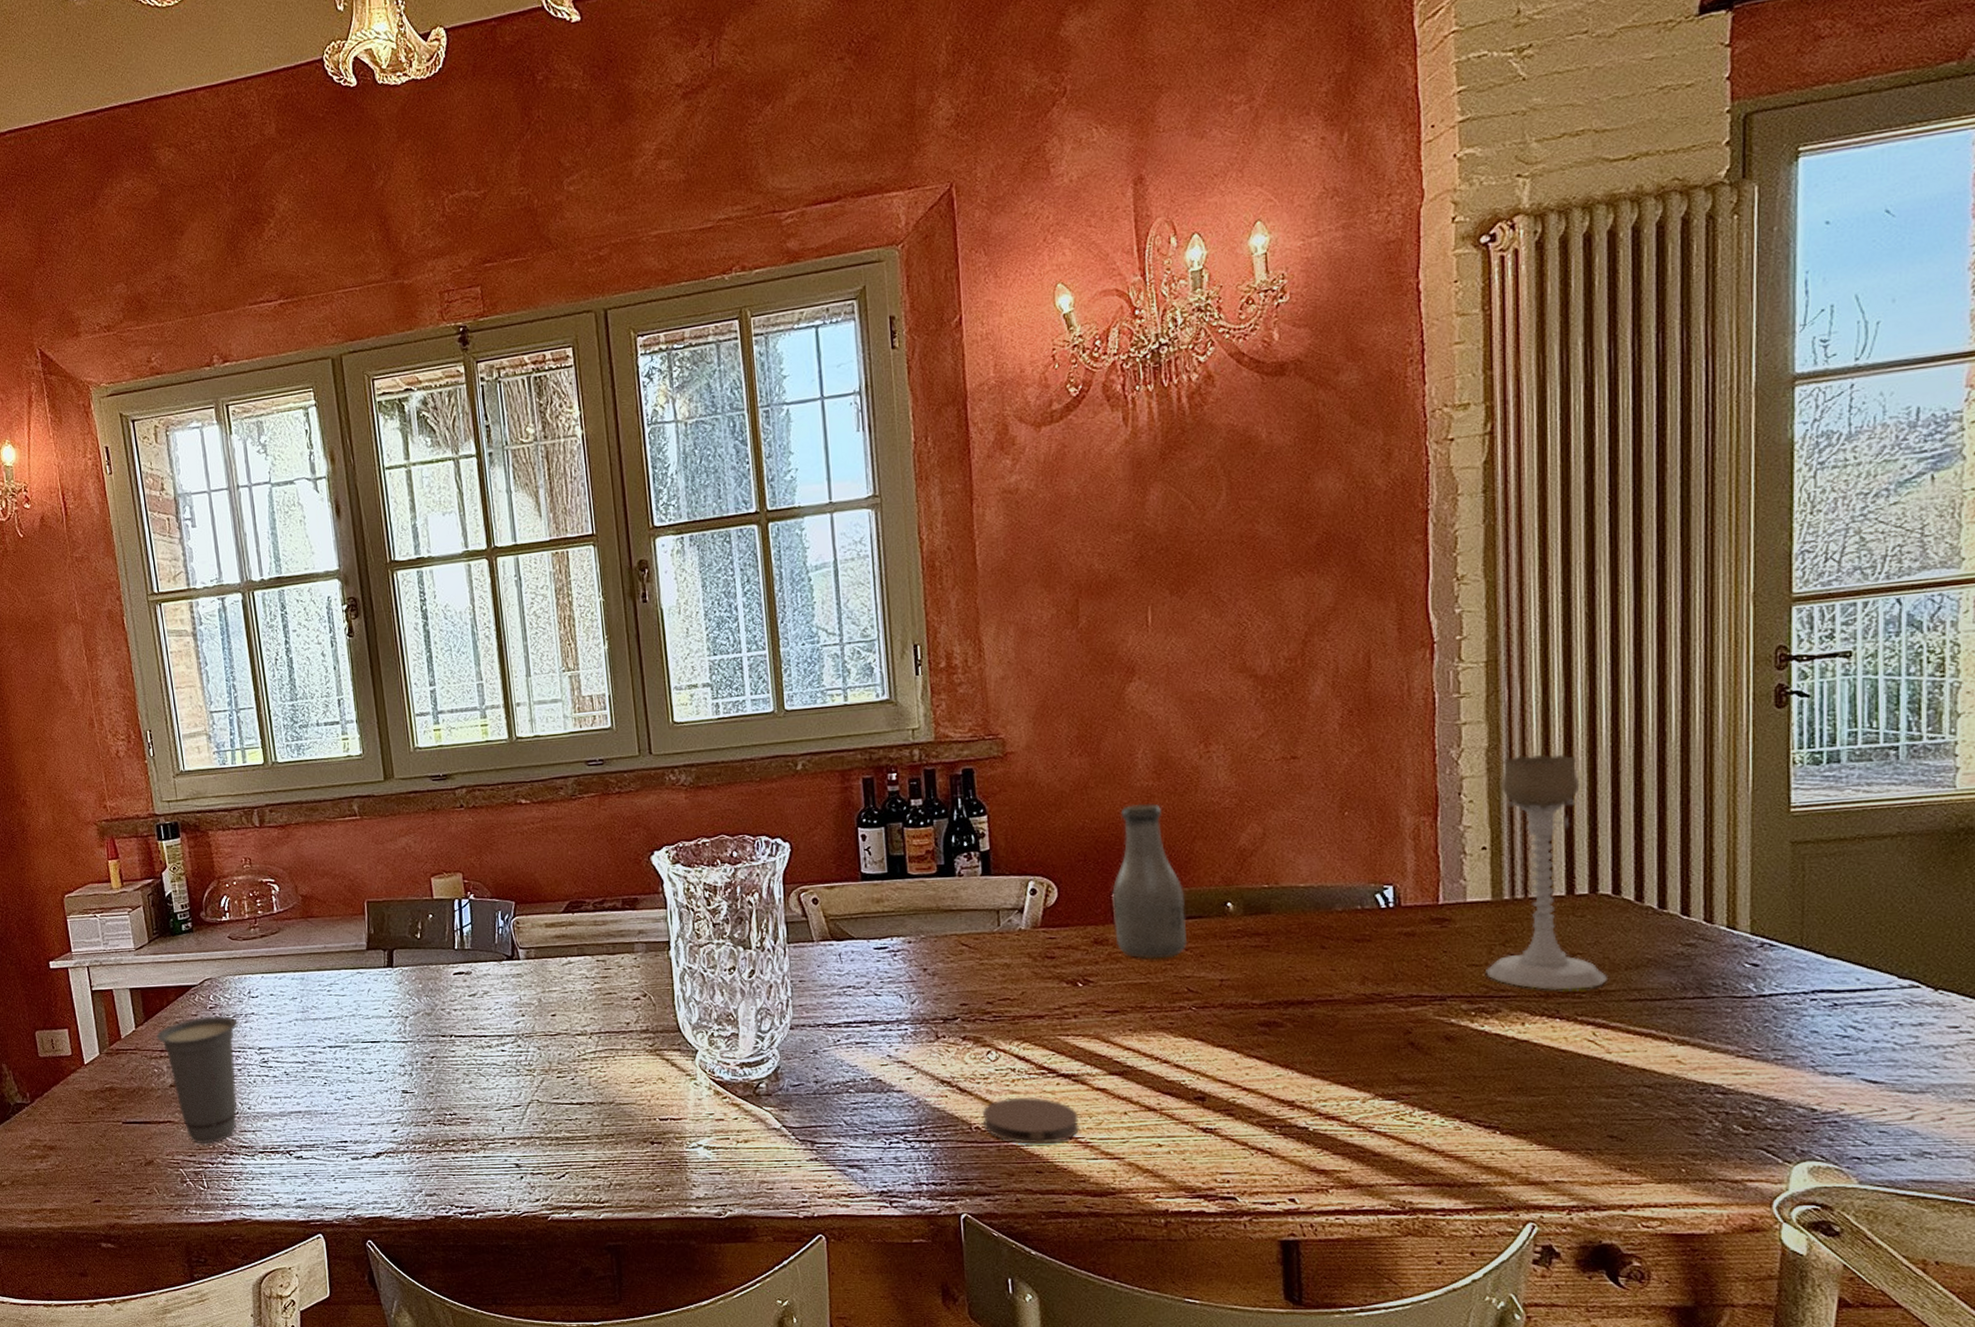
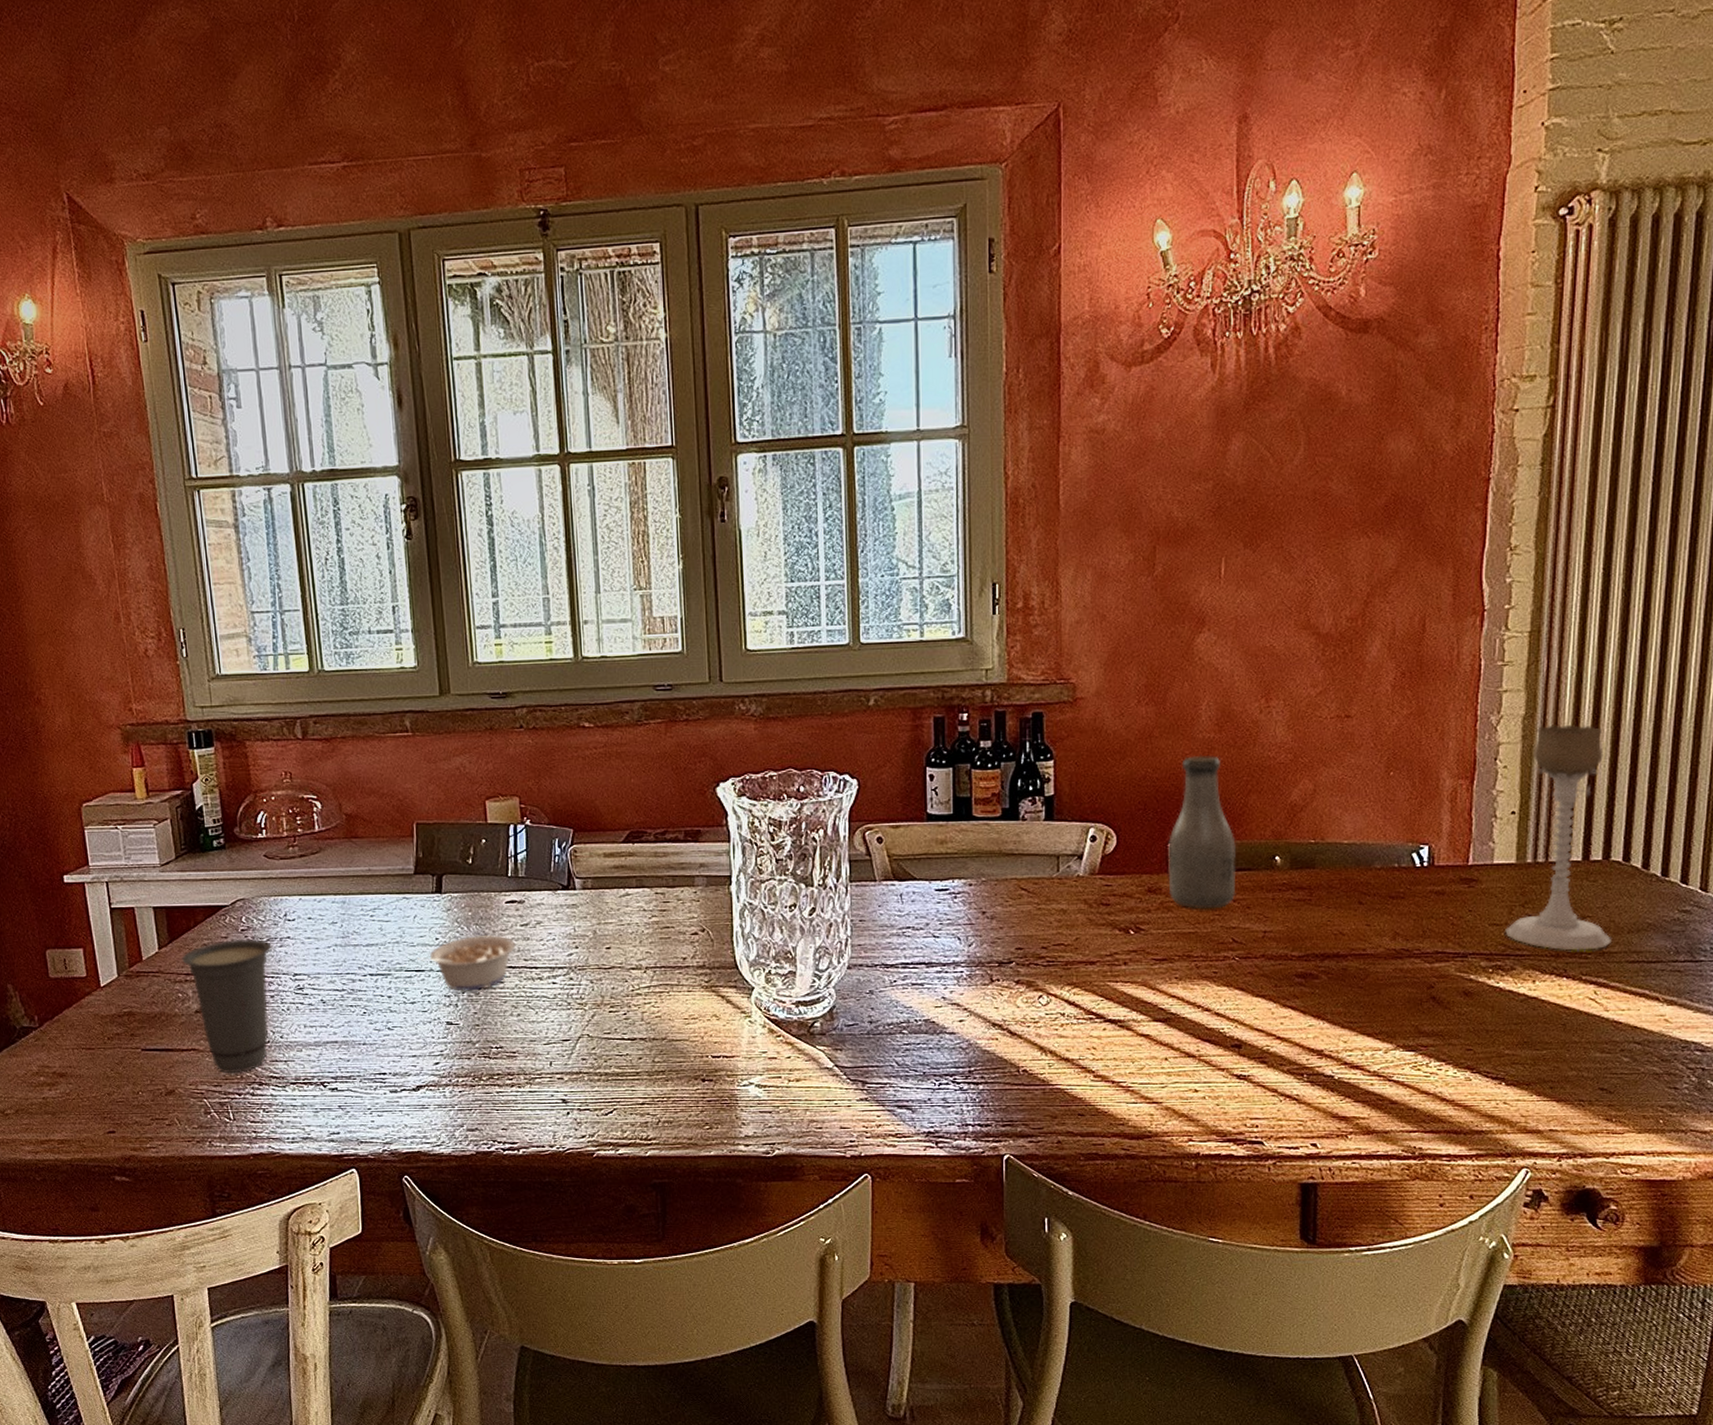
legume: none [372,1006,465,1061] -> present [417,935,516,991]
coaster: present [982,1097,1079,1144] -> none [1030,1041,1122,1088]

